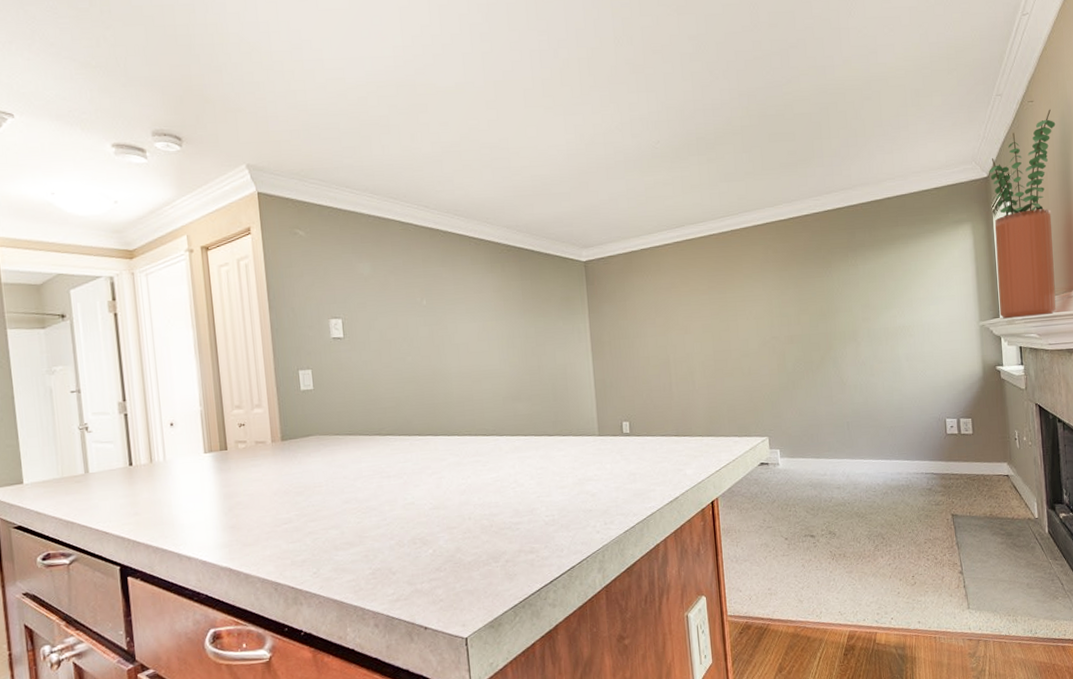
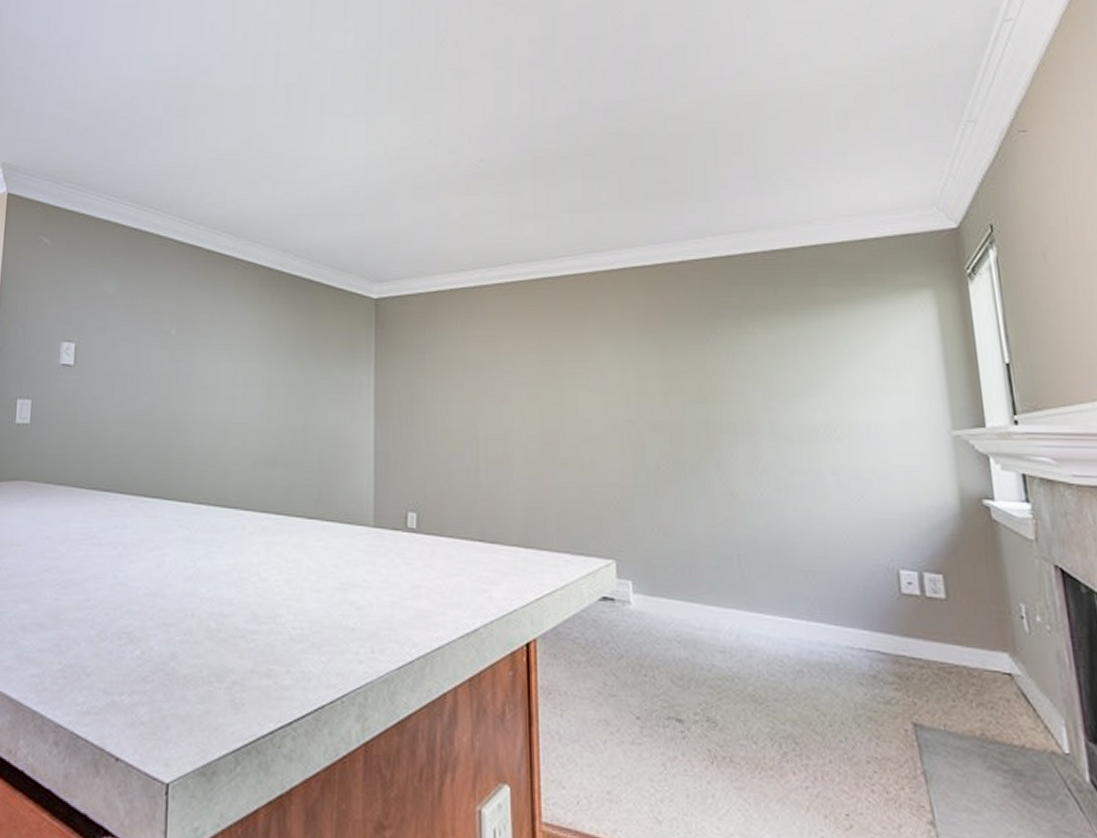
vase: present [989,109,1057,319] -> none [959,142,1083,432]

